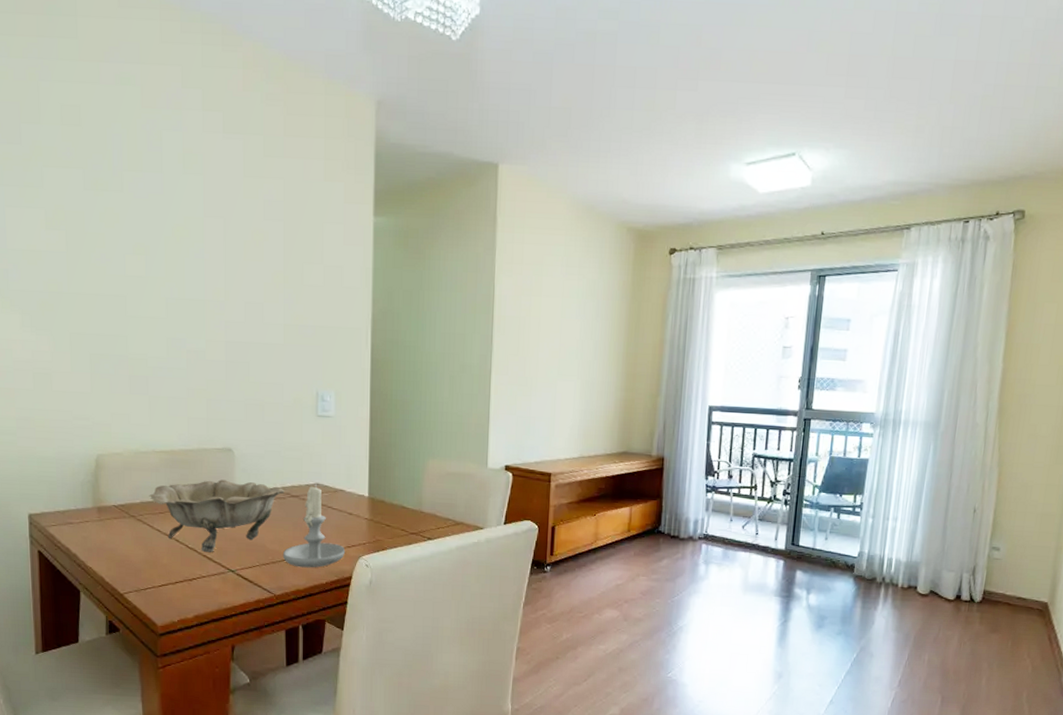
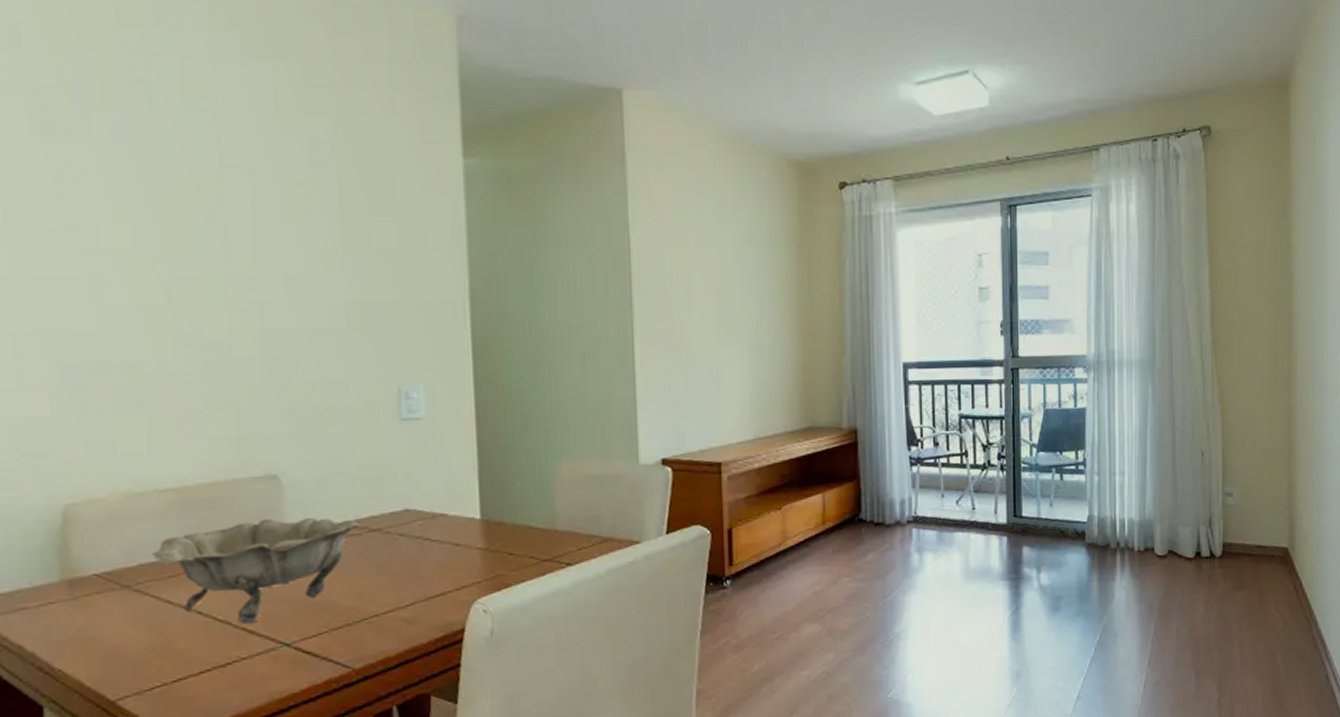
candle: present [282,484,346,568] -> none [361,510,454,626]

